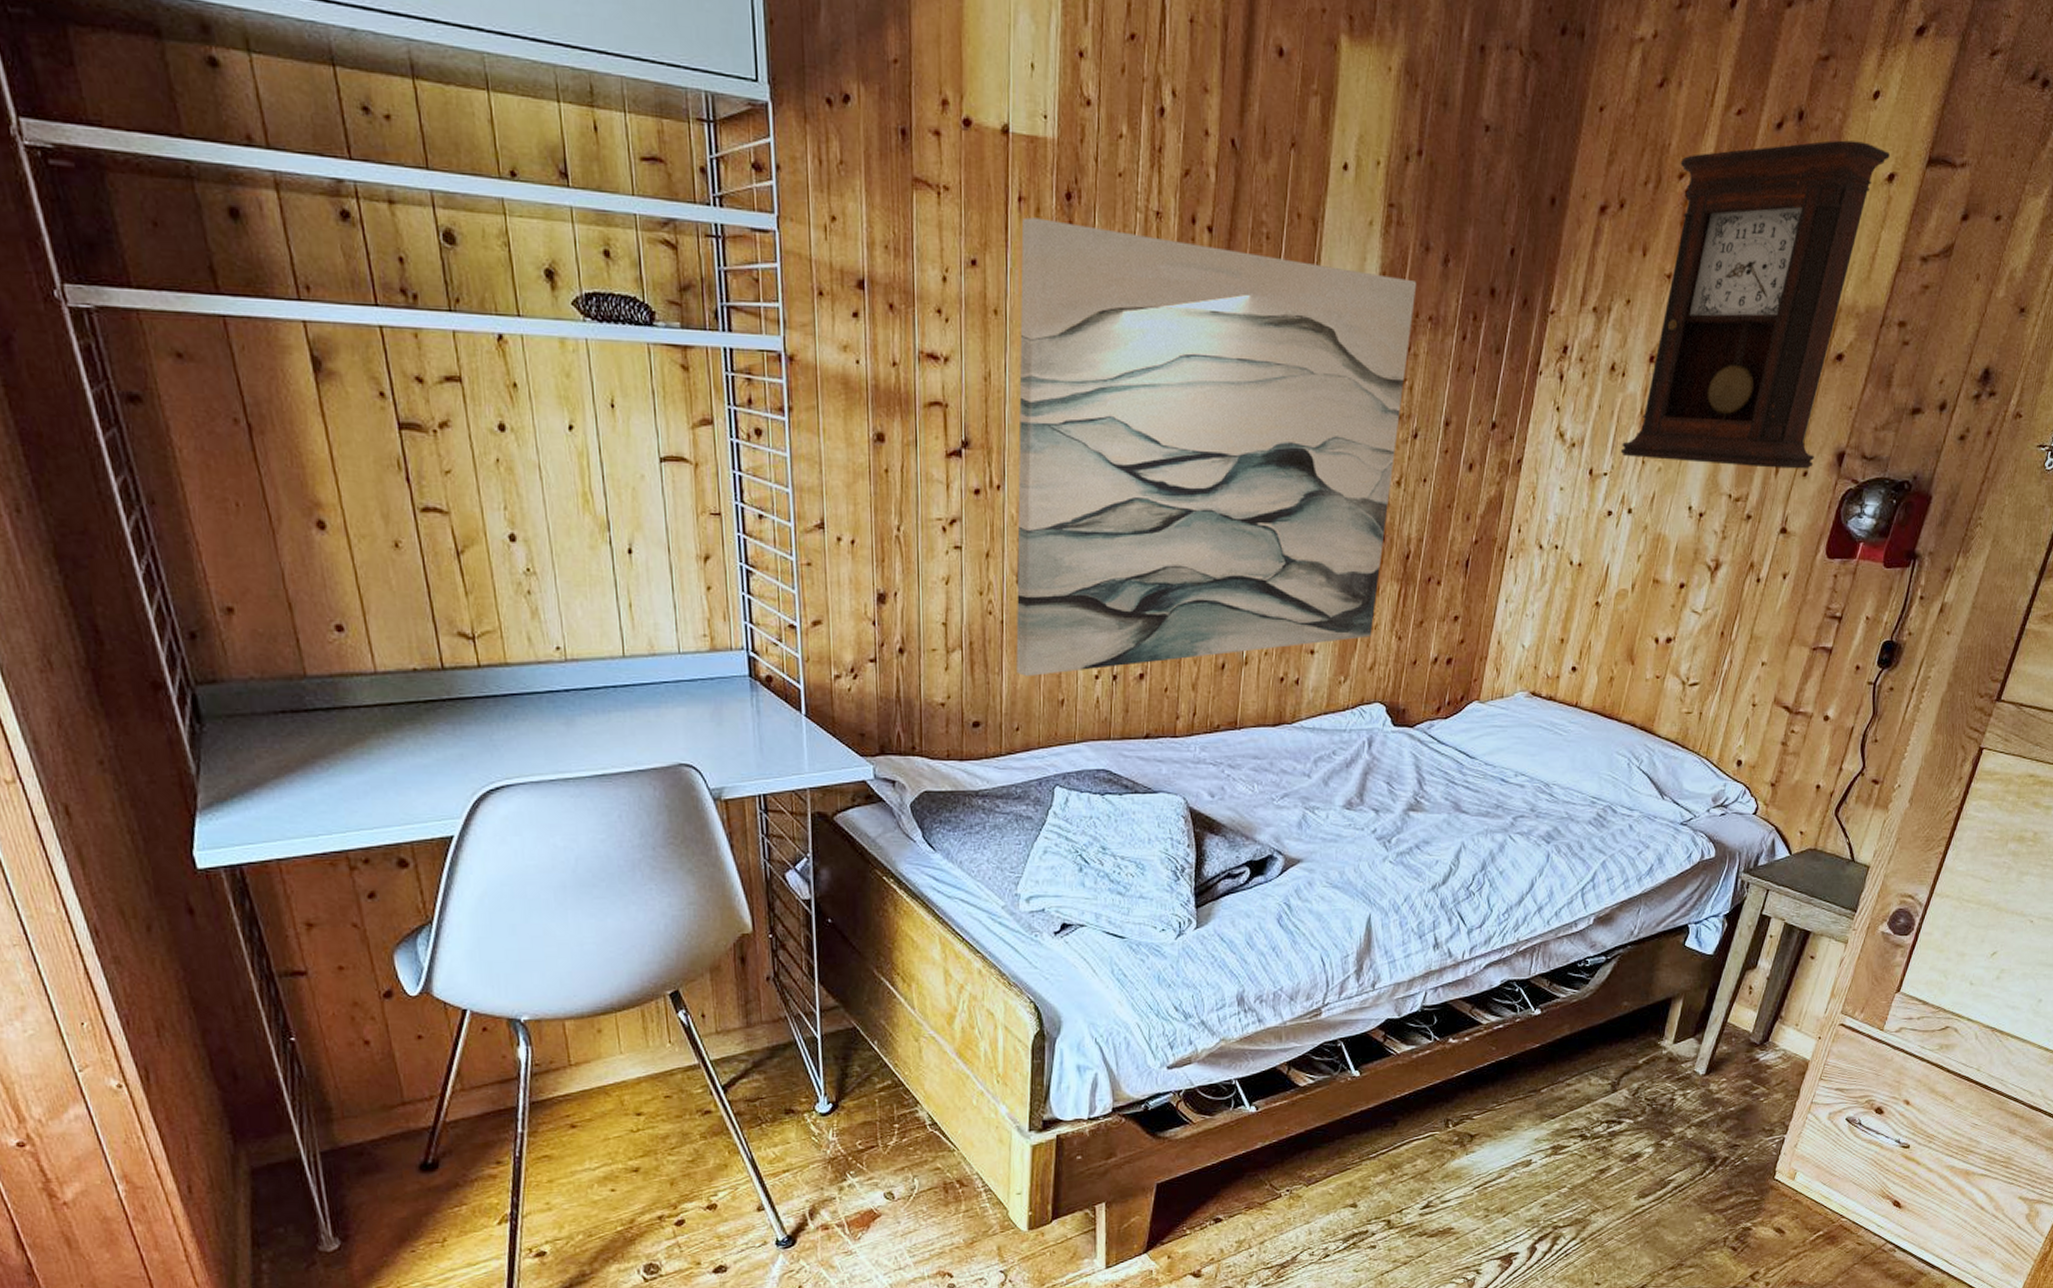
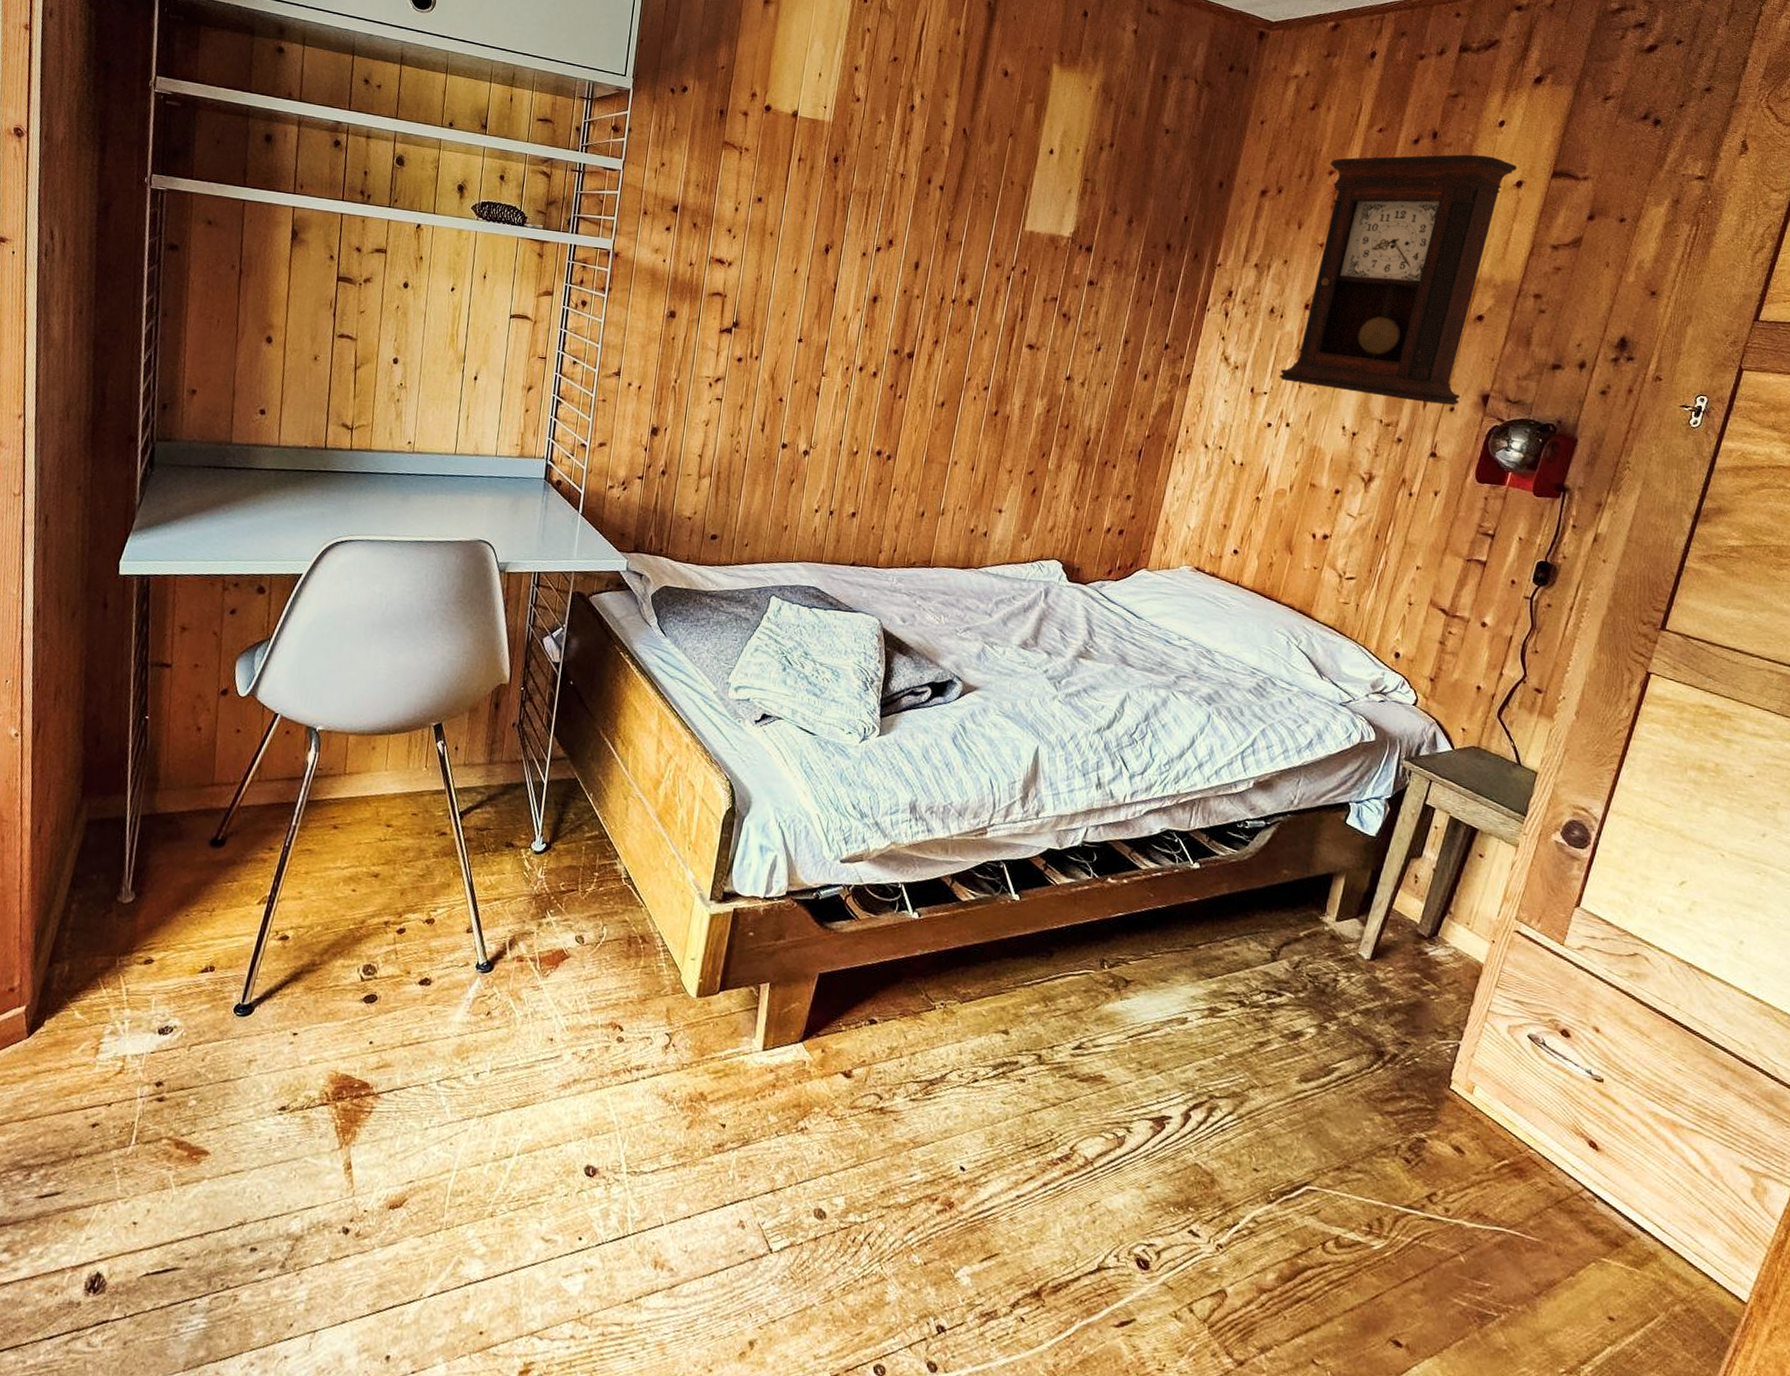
wall art: present [1016,217,1417,676] -> none [752,172,1105,505]

